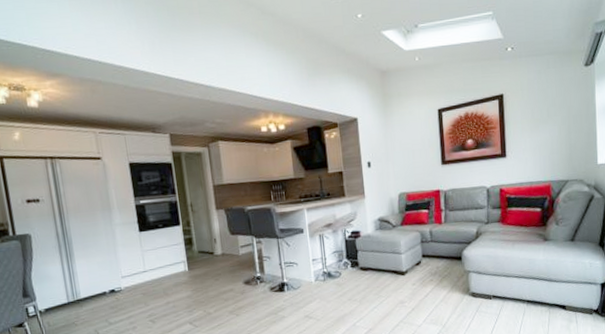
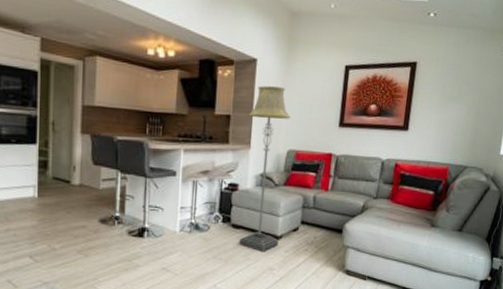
floor lamp: none [358,138,405,288] -> present [239,85,291,252]

